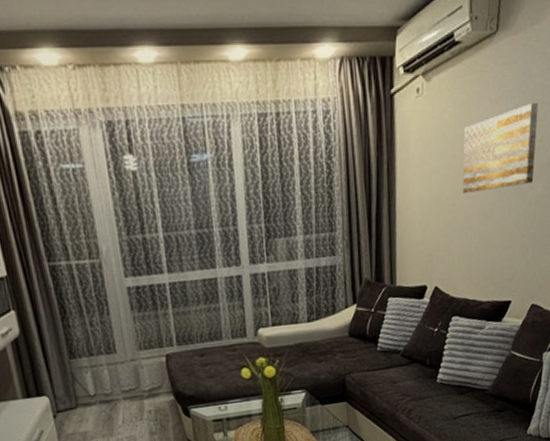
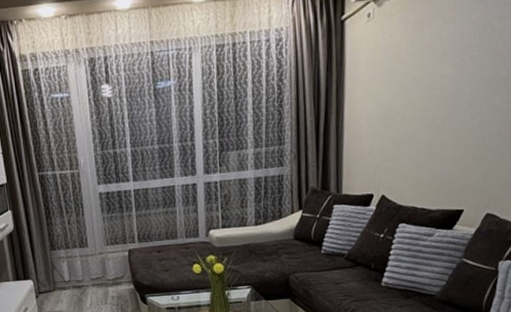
wall art: present [462,102,539,194] -> none [412,18,498,109]

